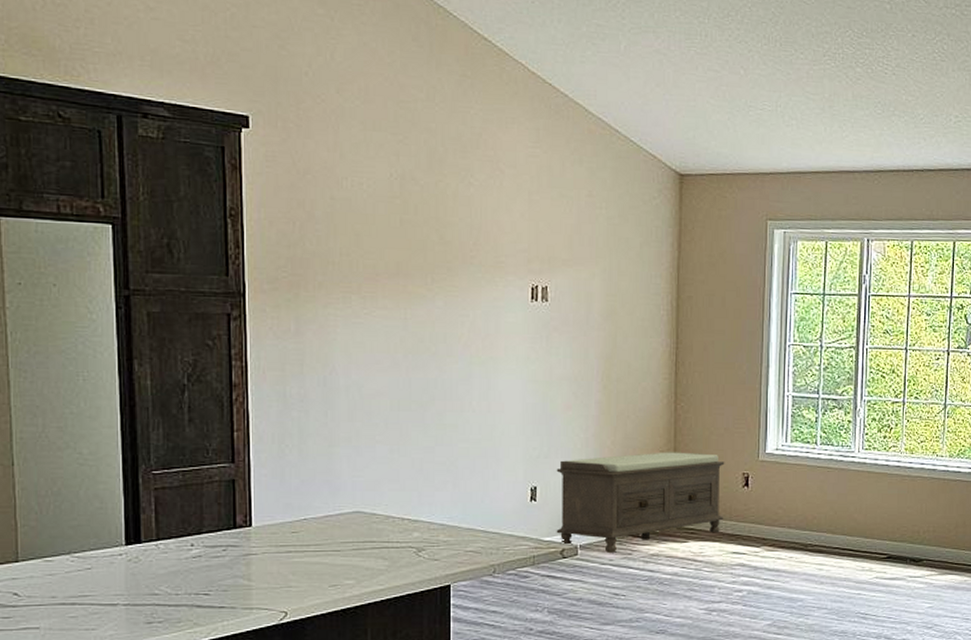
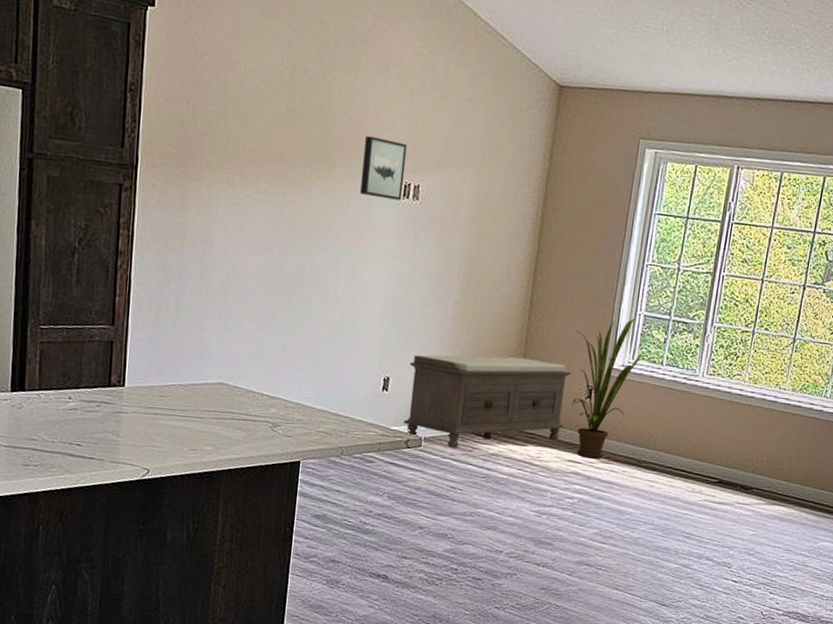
wall art: none [486,241,531,304] -> present [360,135,408,201]
house plant: none [724,400,799,548] -> present [572,318,648,459]

